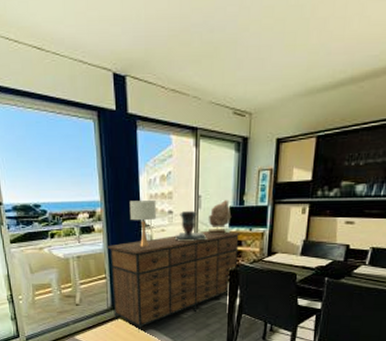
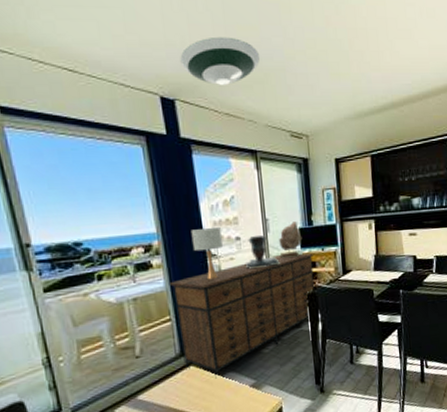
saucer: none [134,8,211,60] -> present [180,36,260,85]

